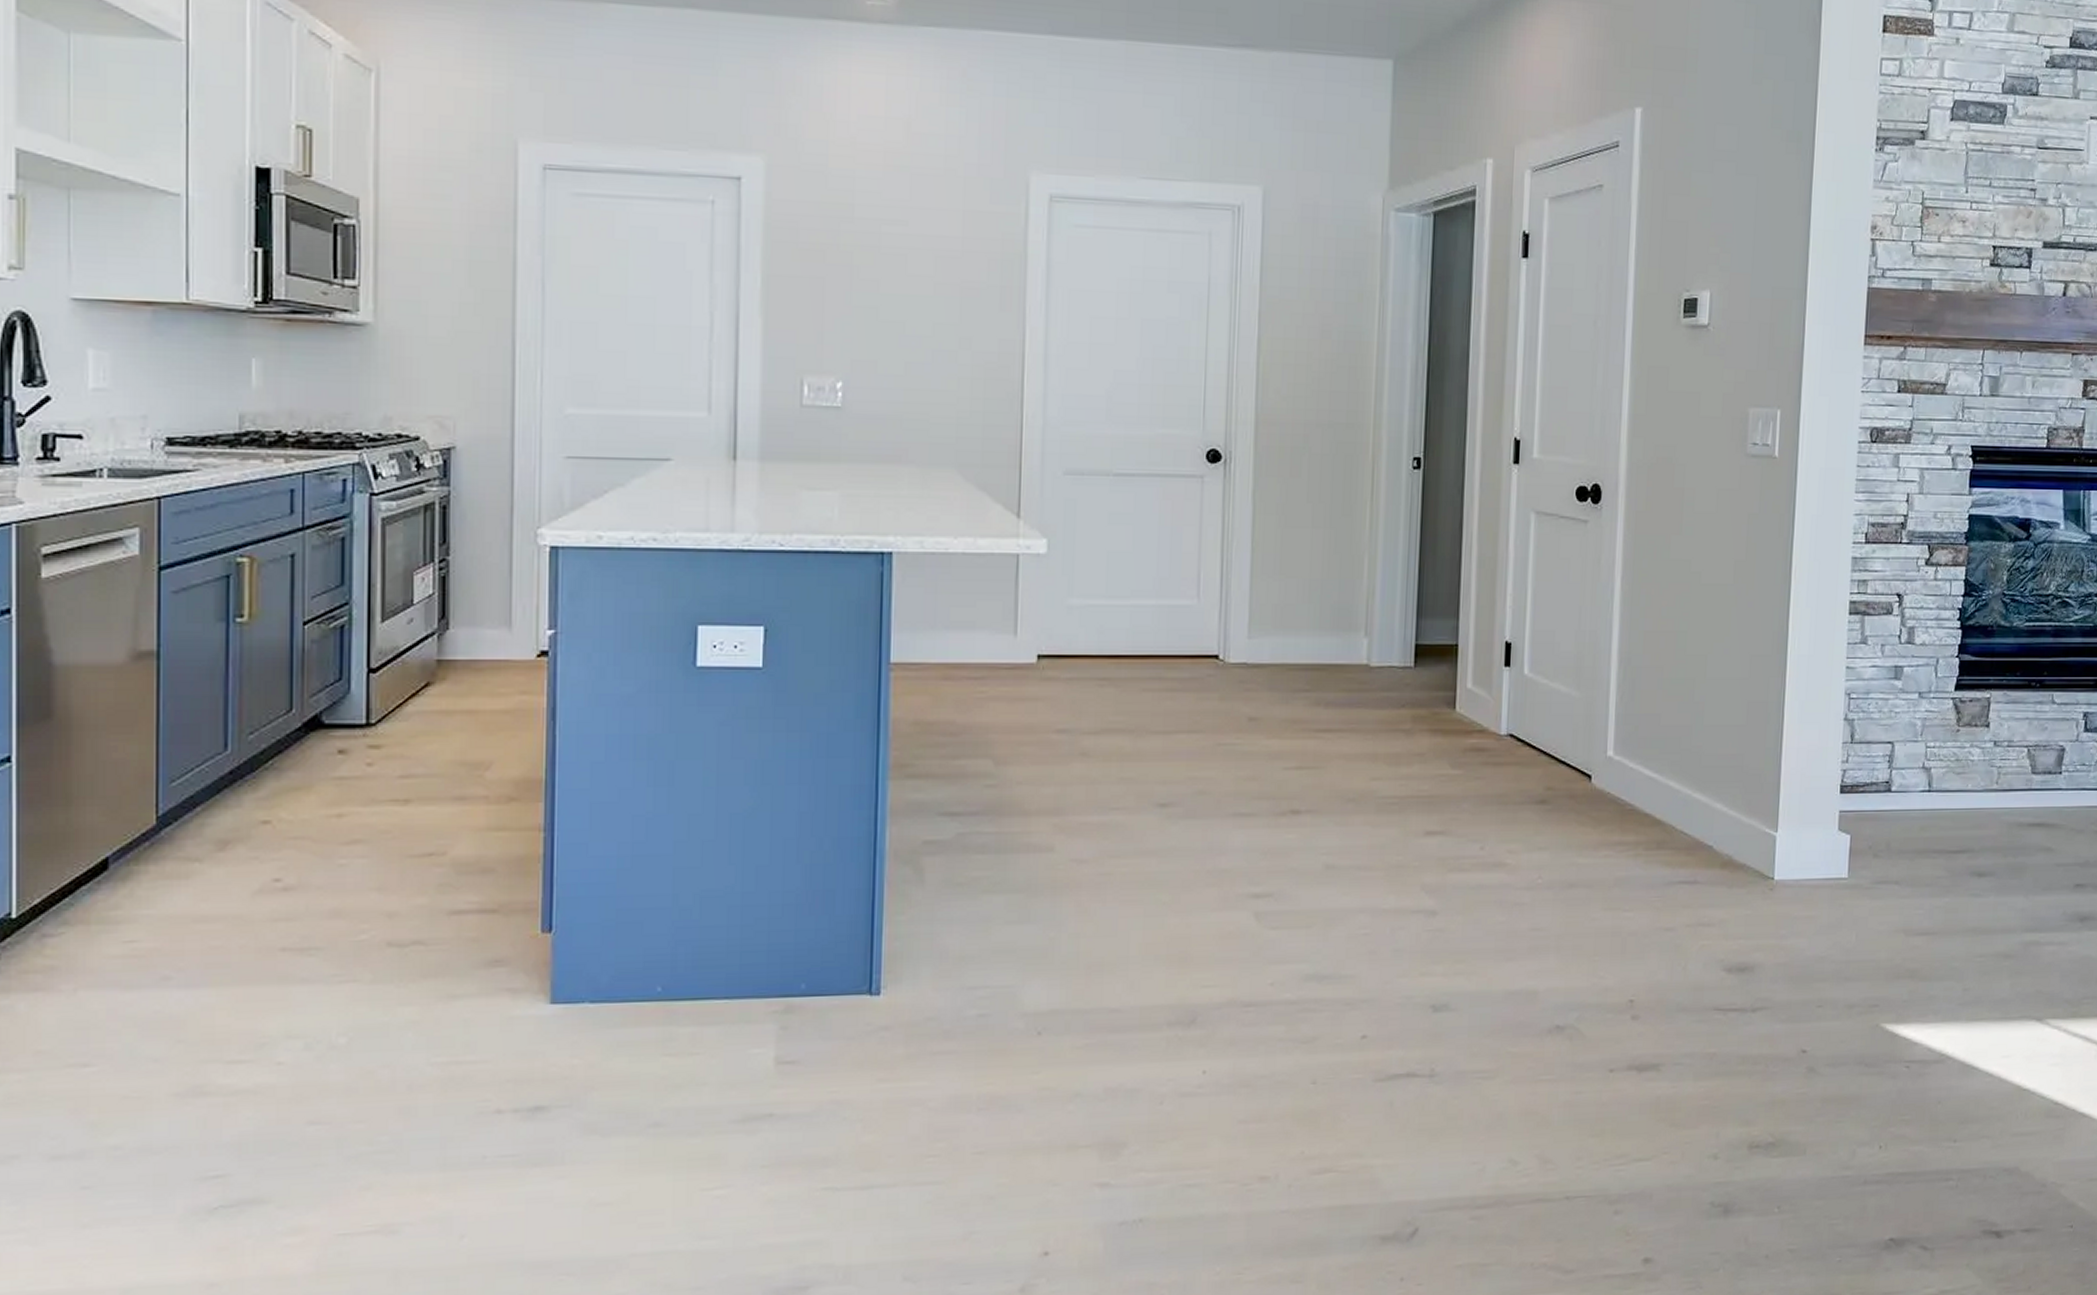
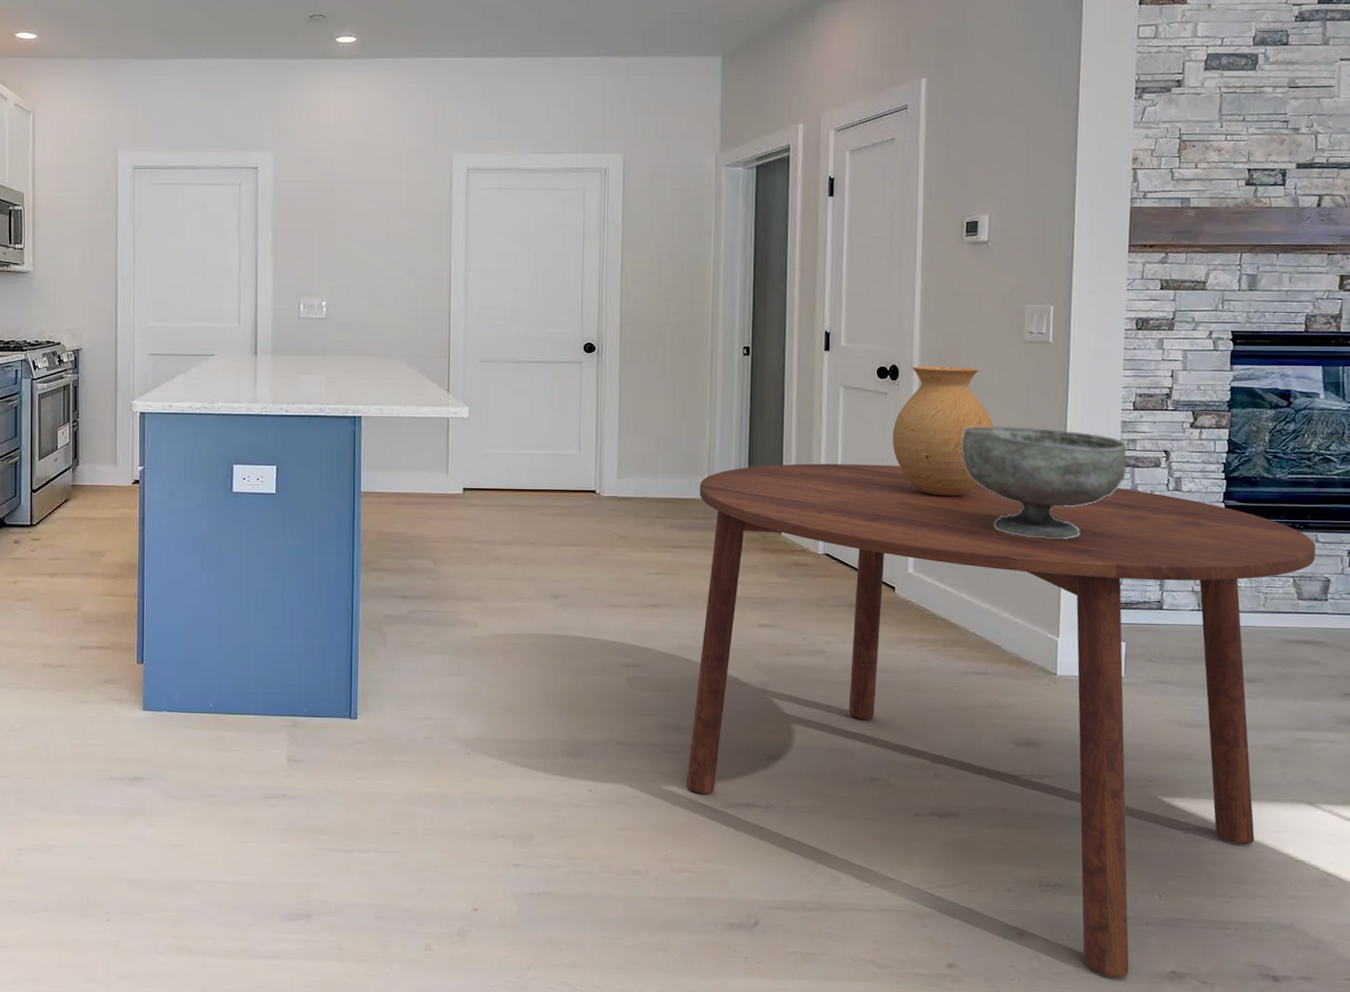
dining table: none [1331,614,2052,1254] -> present [687,463,1316,978]
vase: none [1592,485,1710,656] -> present [892,365,994,497]
decorative bowl: none [1672,563,1857,707] -> present [961,425,1127,539]

